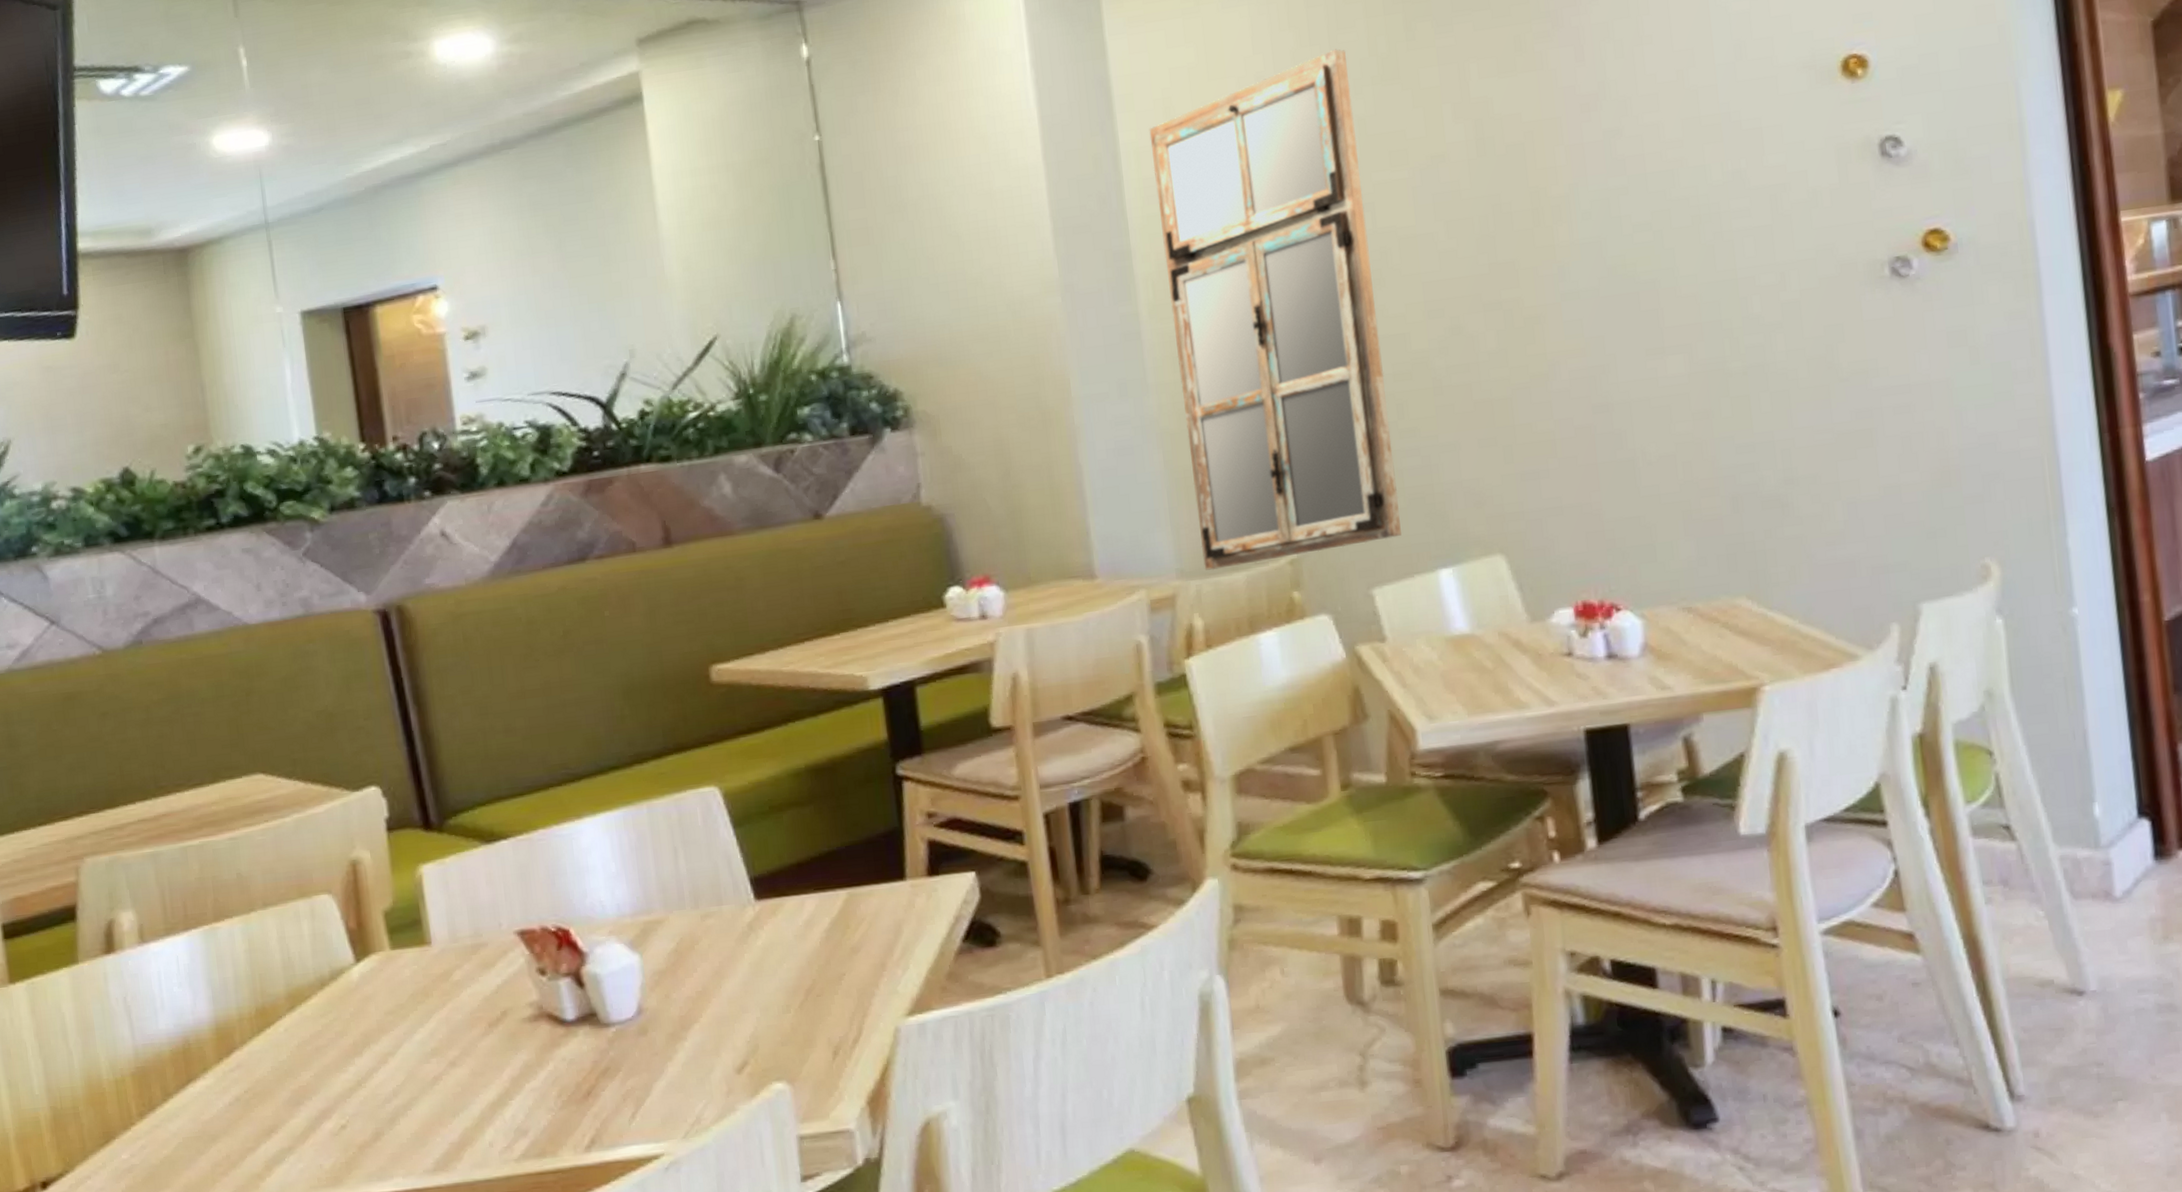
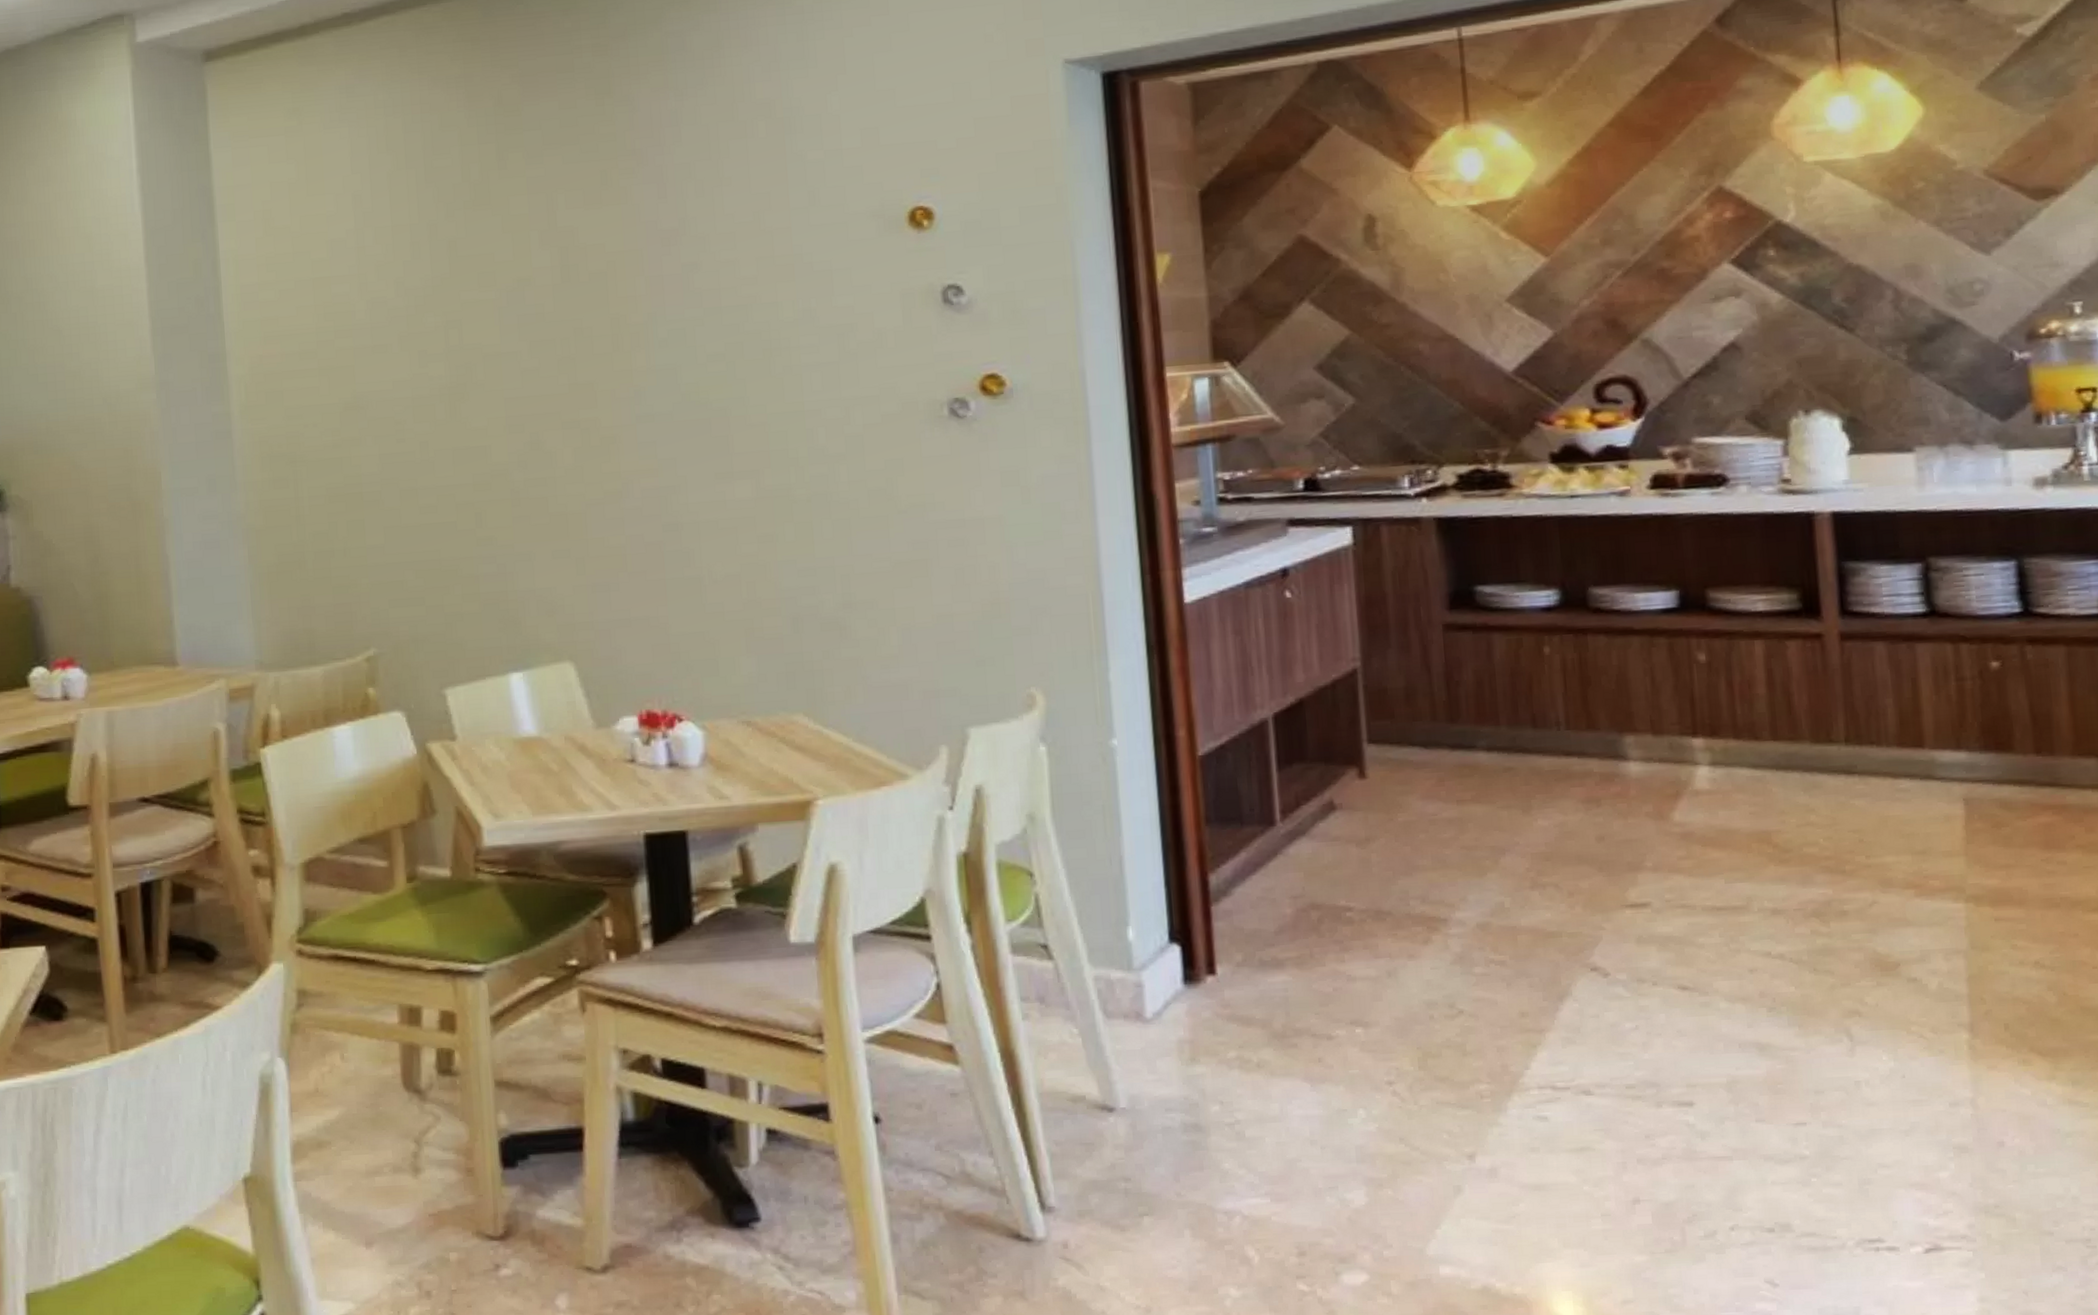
mirror: present [1149,49,1401,571] -> none [248,173,475,664]

